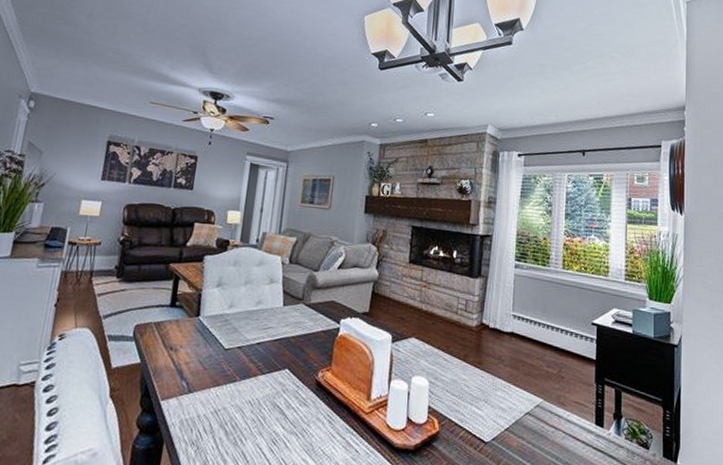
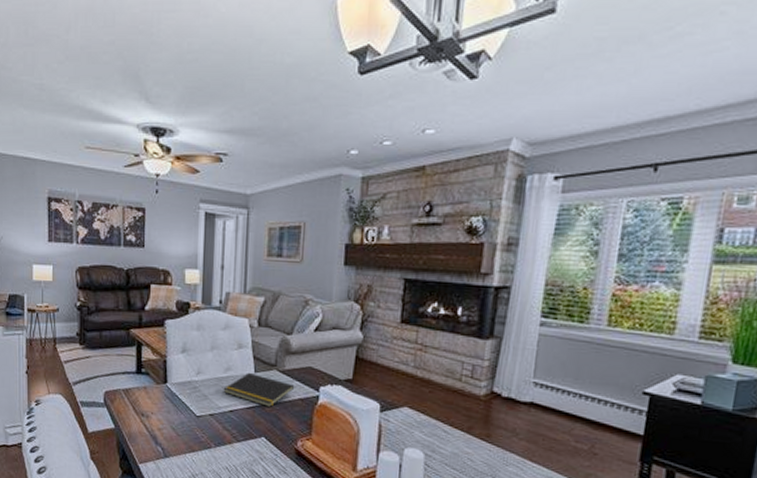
notepad: none [252,306,319,339] -> present [223,373,295,407]

